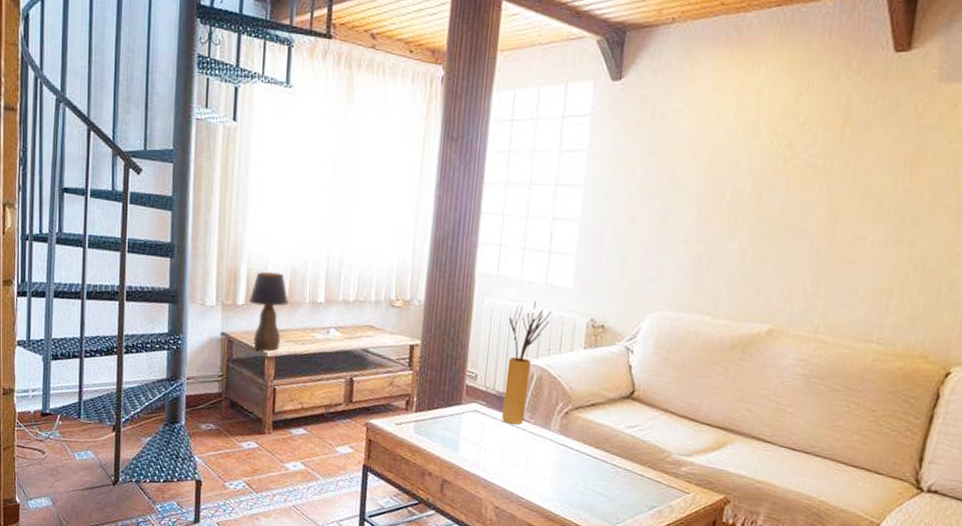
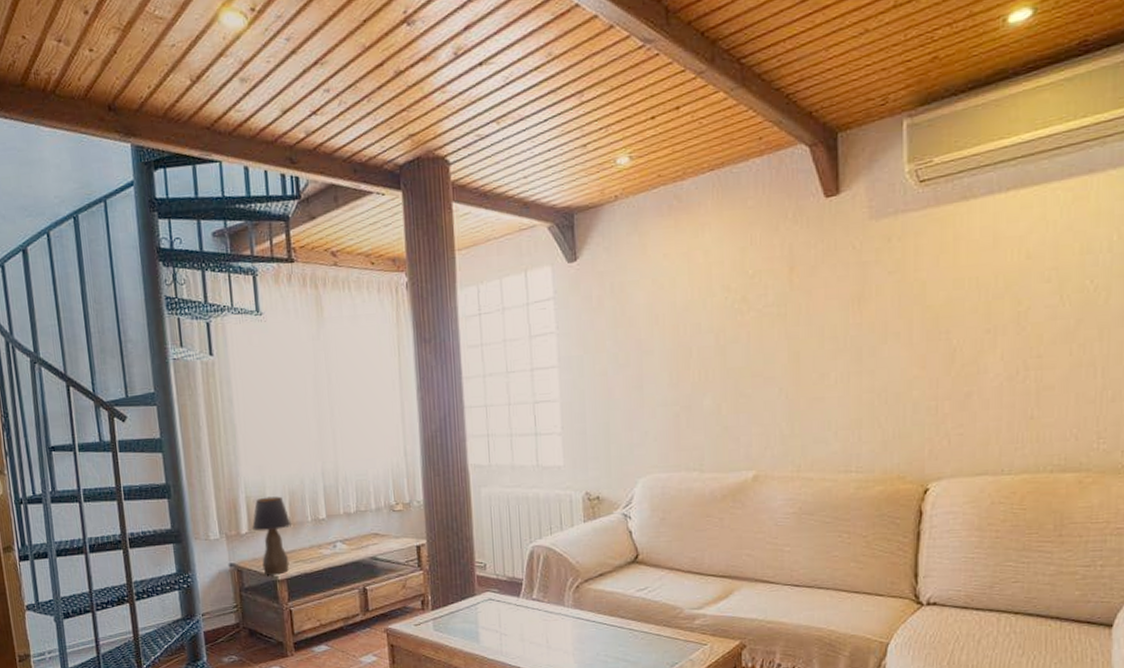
vase: present [502,301,553,425] -> none [508,484,548,607]

